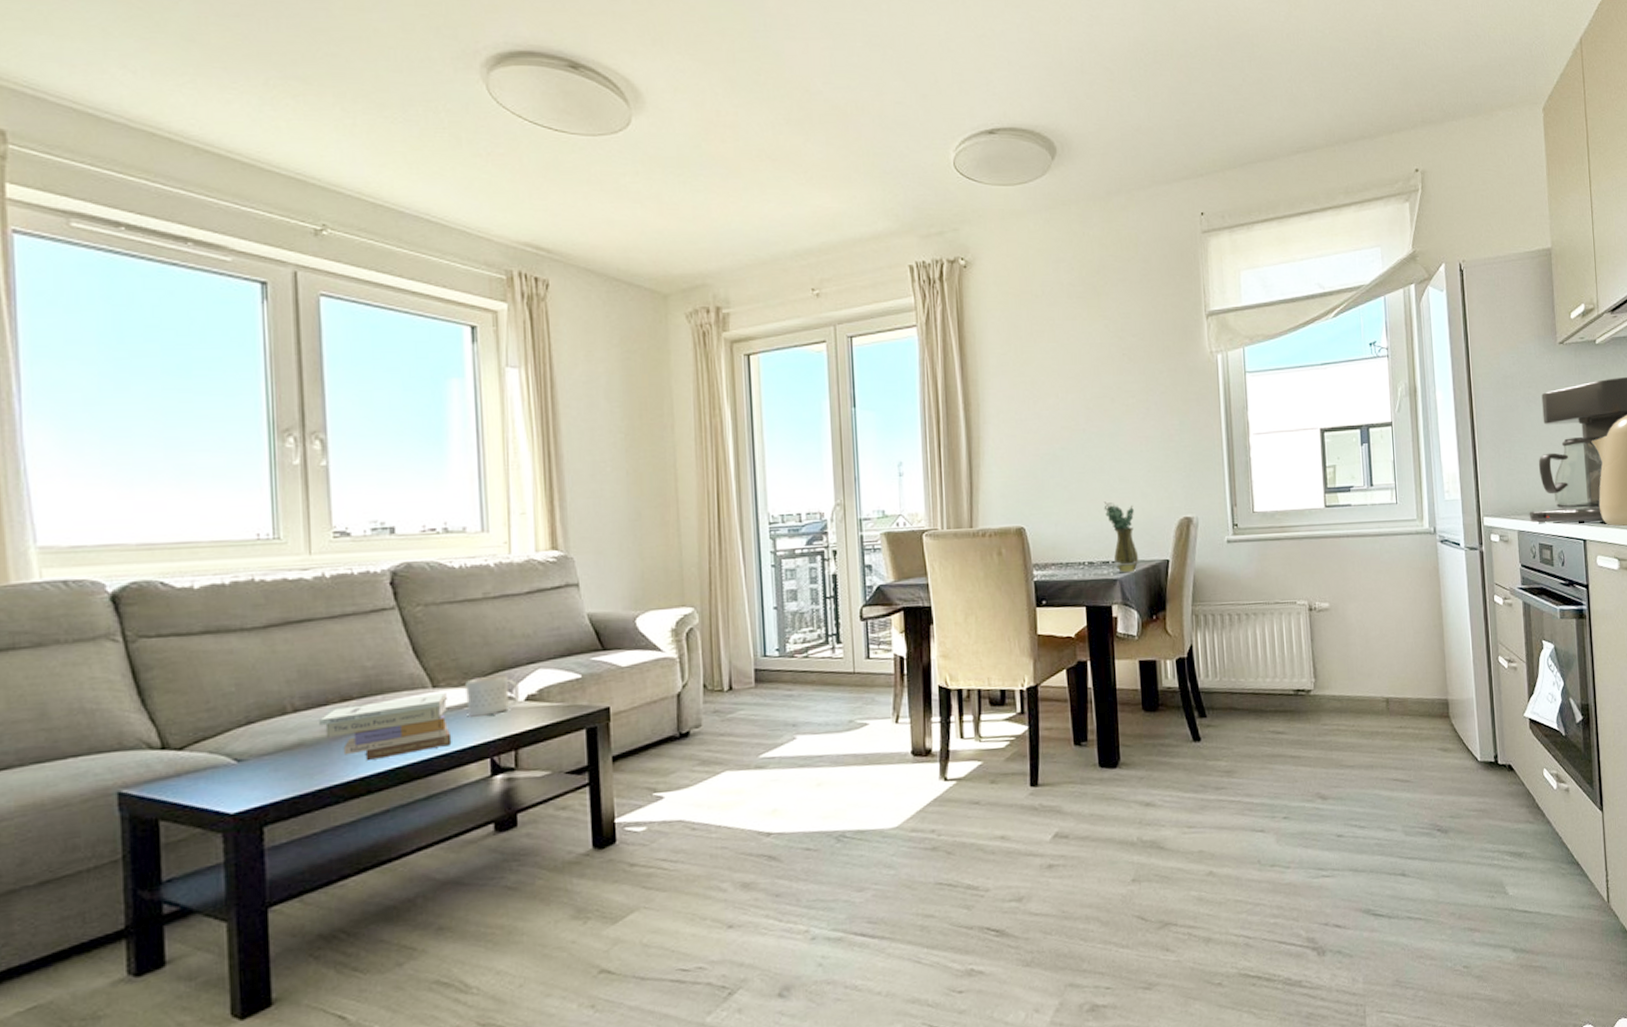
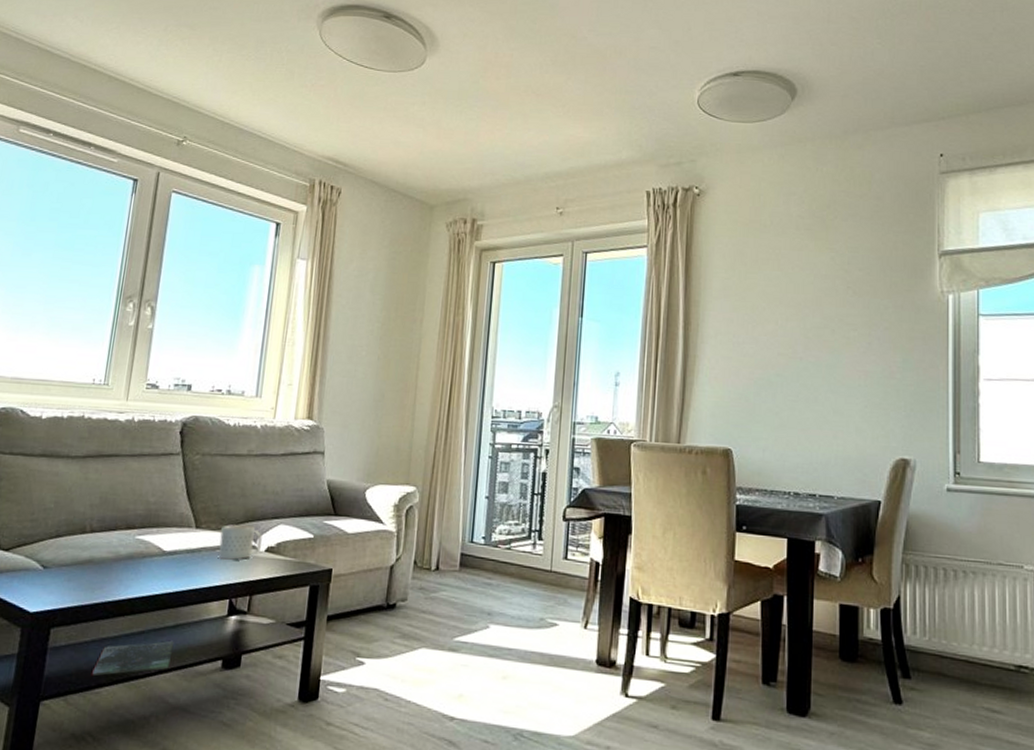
books: present [319,693,452,762] -> none [107,533,206,585]
magazine: none [329,815,430,870] -> present [90,641,174,677]
vase: present [1103,501,1139,573] -> none [815,432,848,509]

